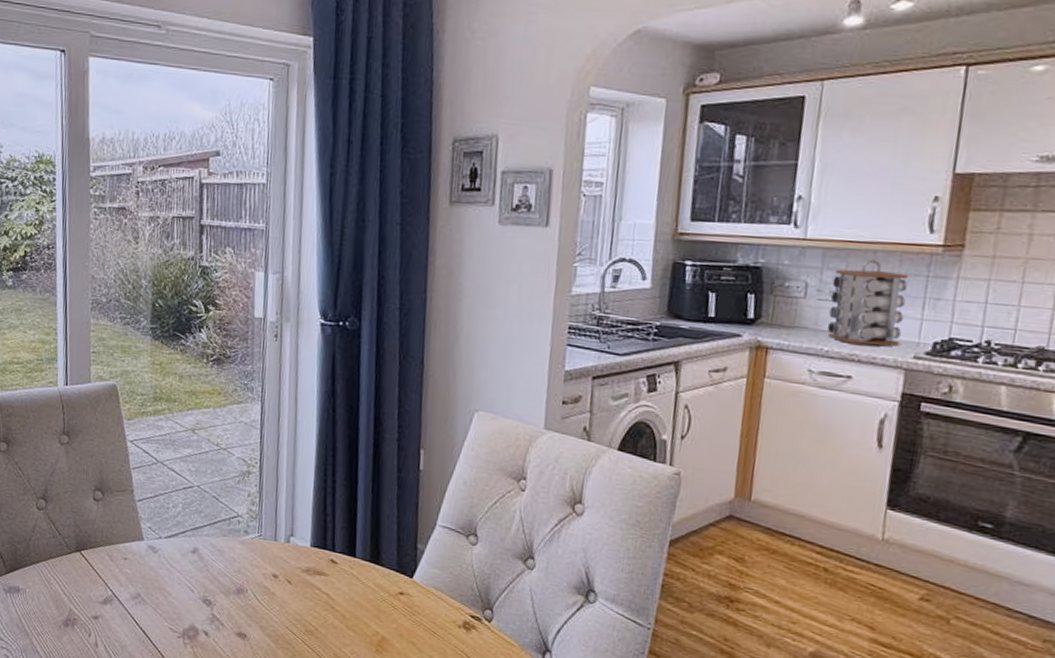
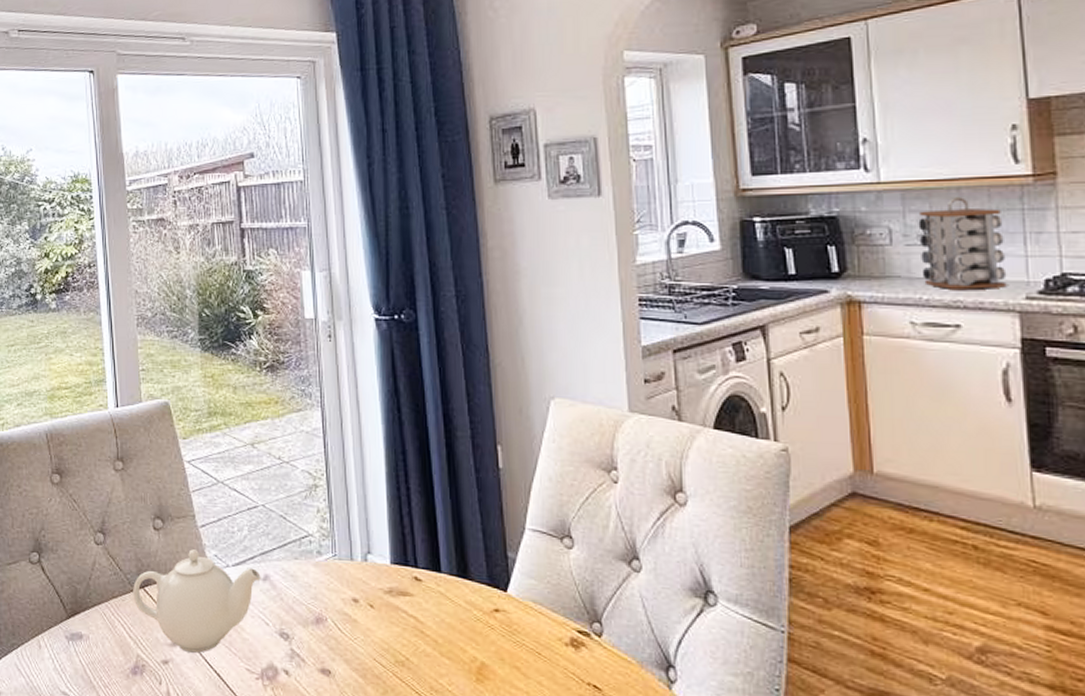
teapot: none [70,520,191,612] -> present [133,549,261,653]

